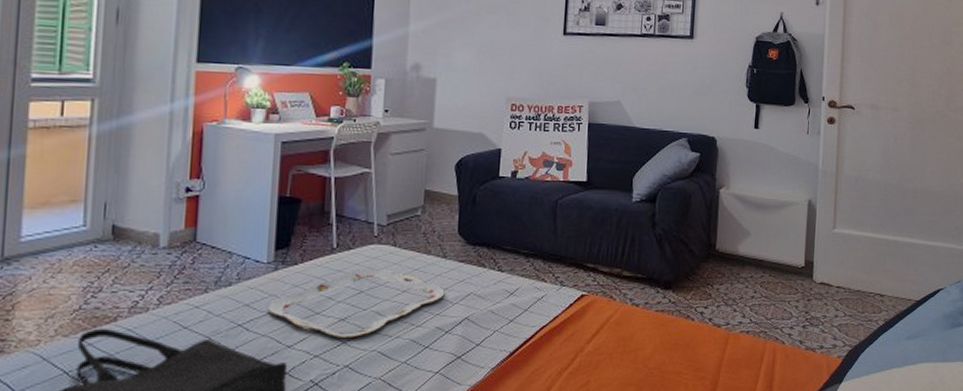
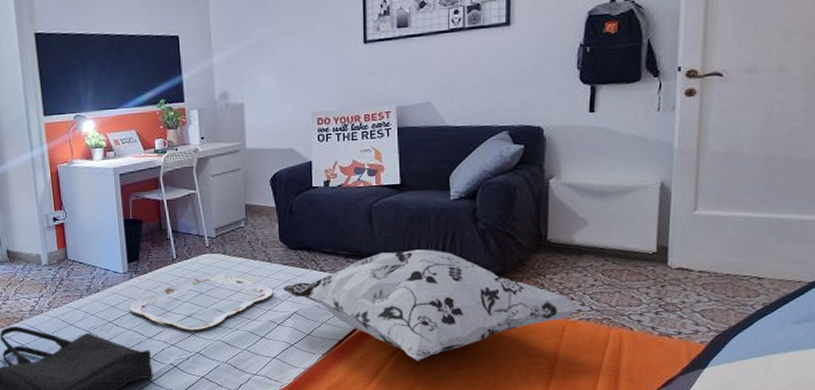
decorative pillow: none [454,252,743,377] -> present [281,249,582,361]

